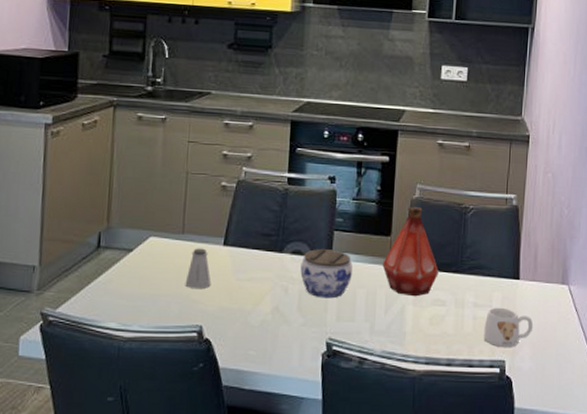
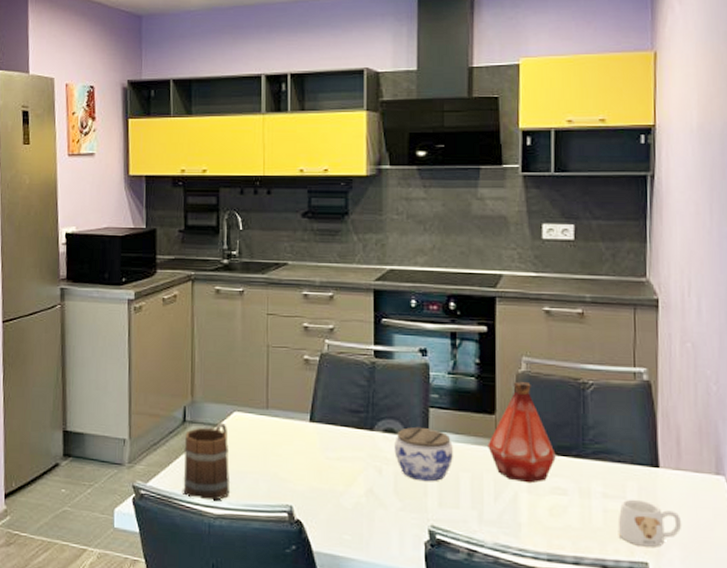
mug: none [93,247,143,326] -> present [183,422,229,502]
saltshaker: present [185,248,212,288] -> none [272,424,299,467]

